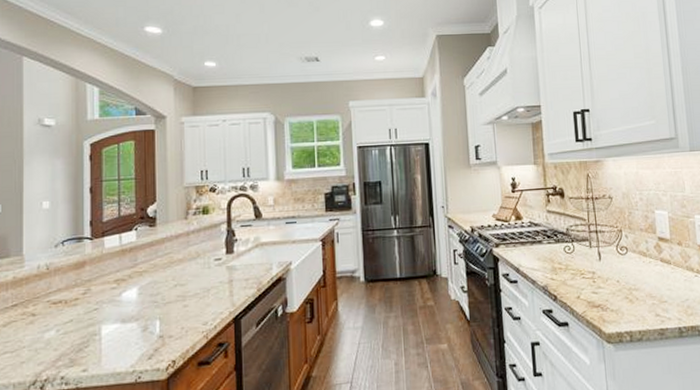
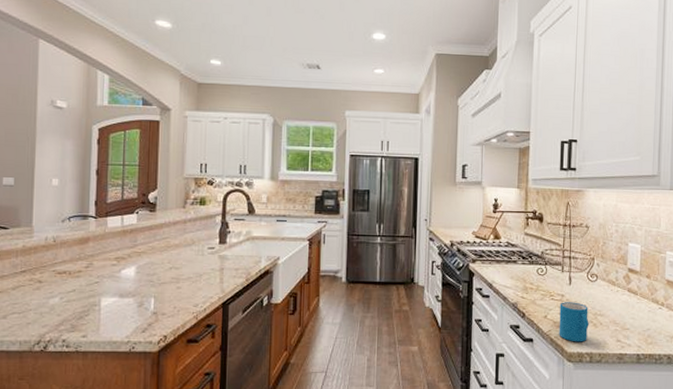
mug: none [592,278,625,322] -> present [559,302,589,342]

